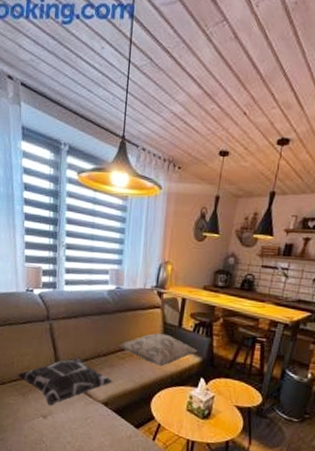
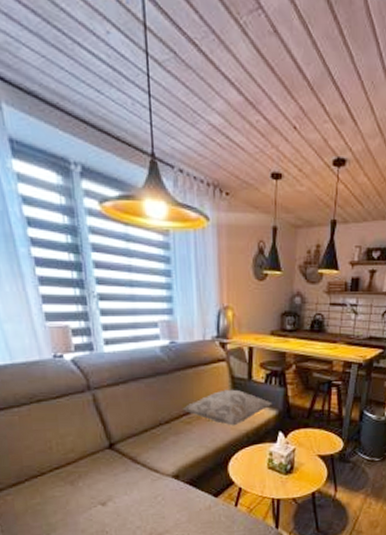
decorative pillow: present [17,358,113,405] -> none [59,430,182,490]

